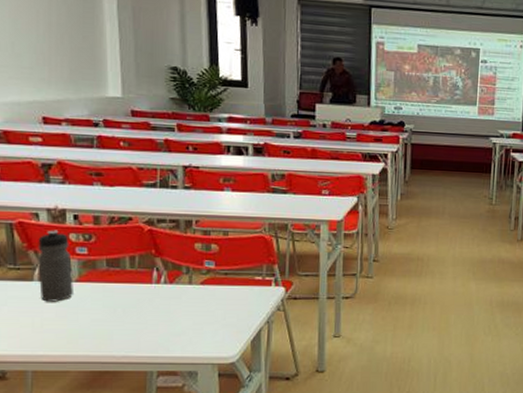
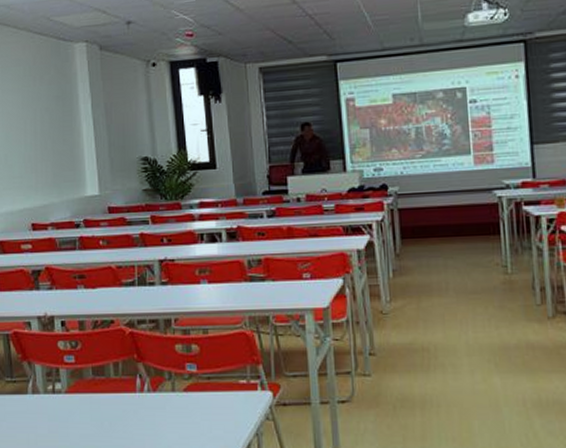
water bottle: present [38,230,73,302] -> none [31,338,63,416]

